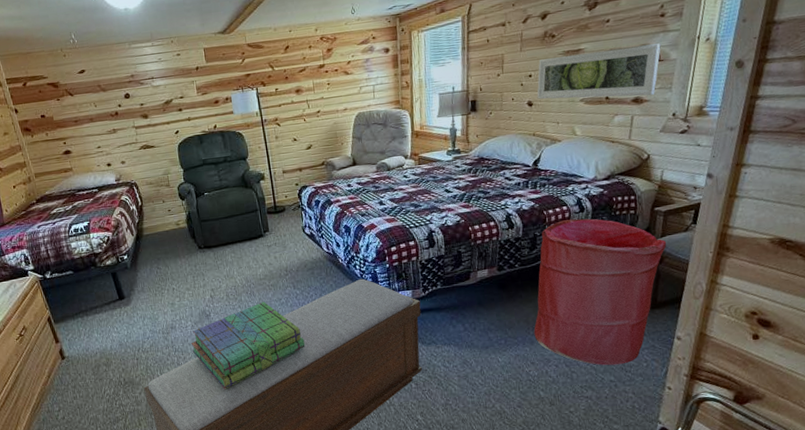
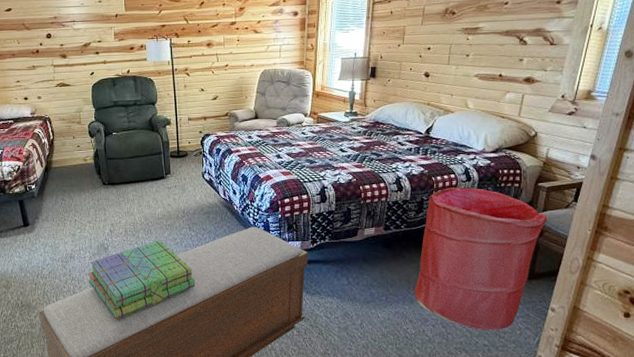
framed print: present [537,43,661,100] -> none [434,28,555,77]

